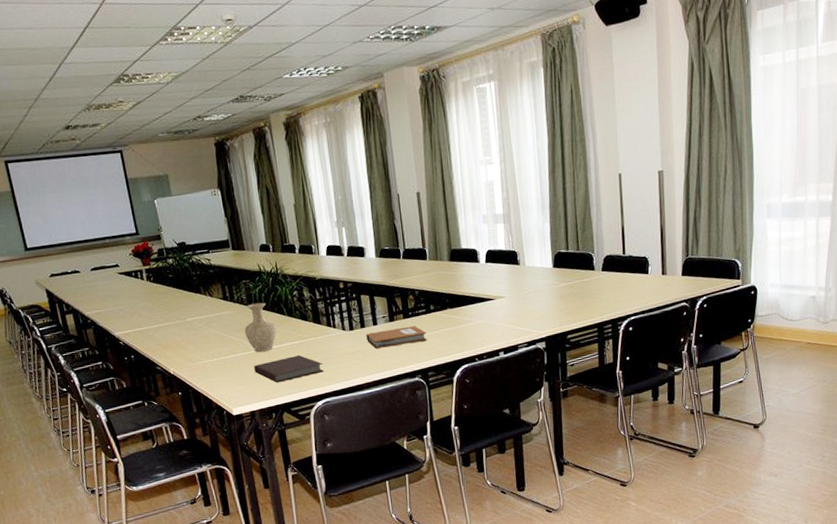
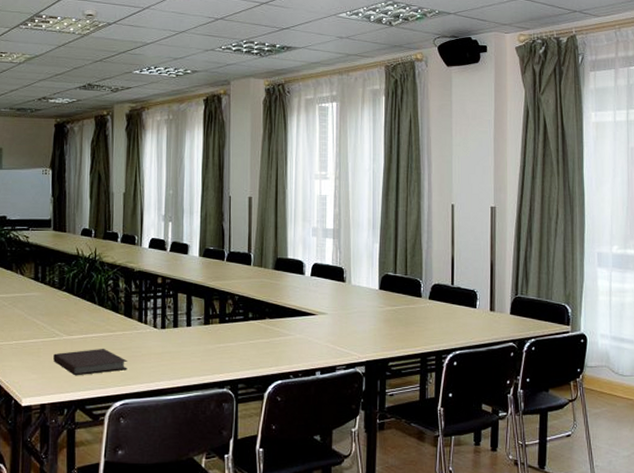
vase: present [244,302,277,353] -> none [50,287,85,341]
notebook: present [366,326,427,349] -> none [178,332,241,352]

